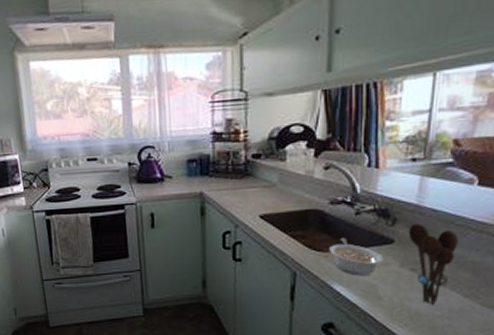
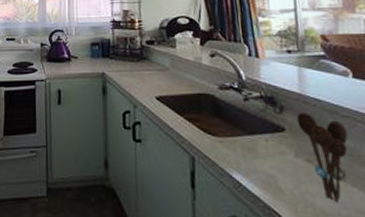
legume: present [329,237,384,276] -> none [224,123,278,164]

